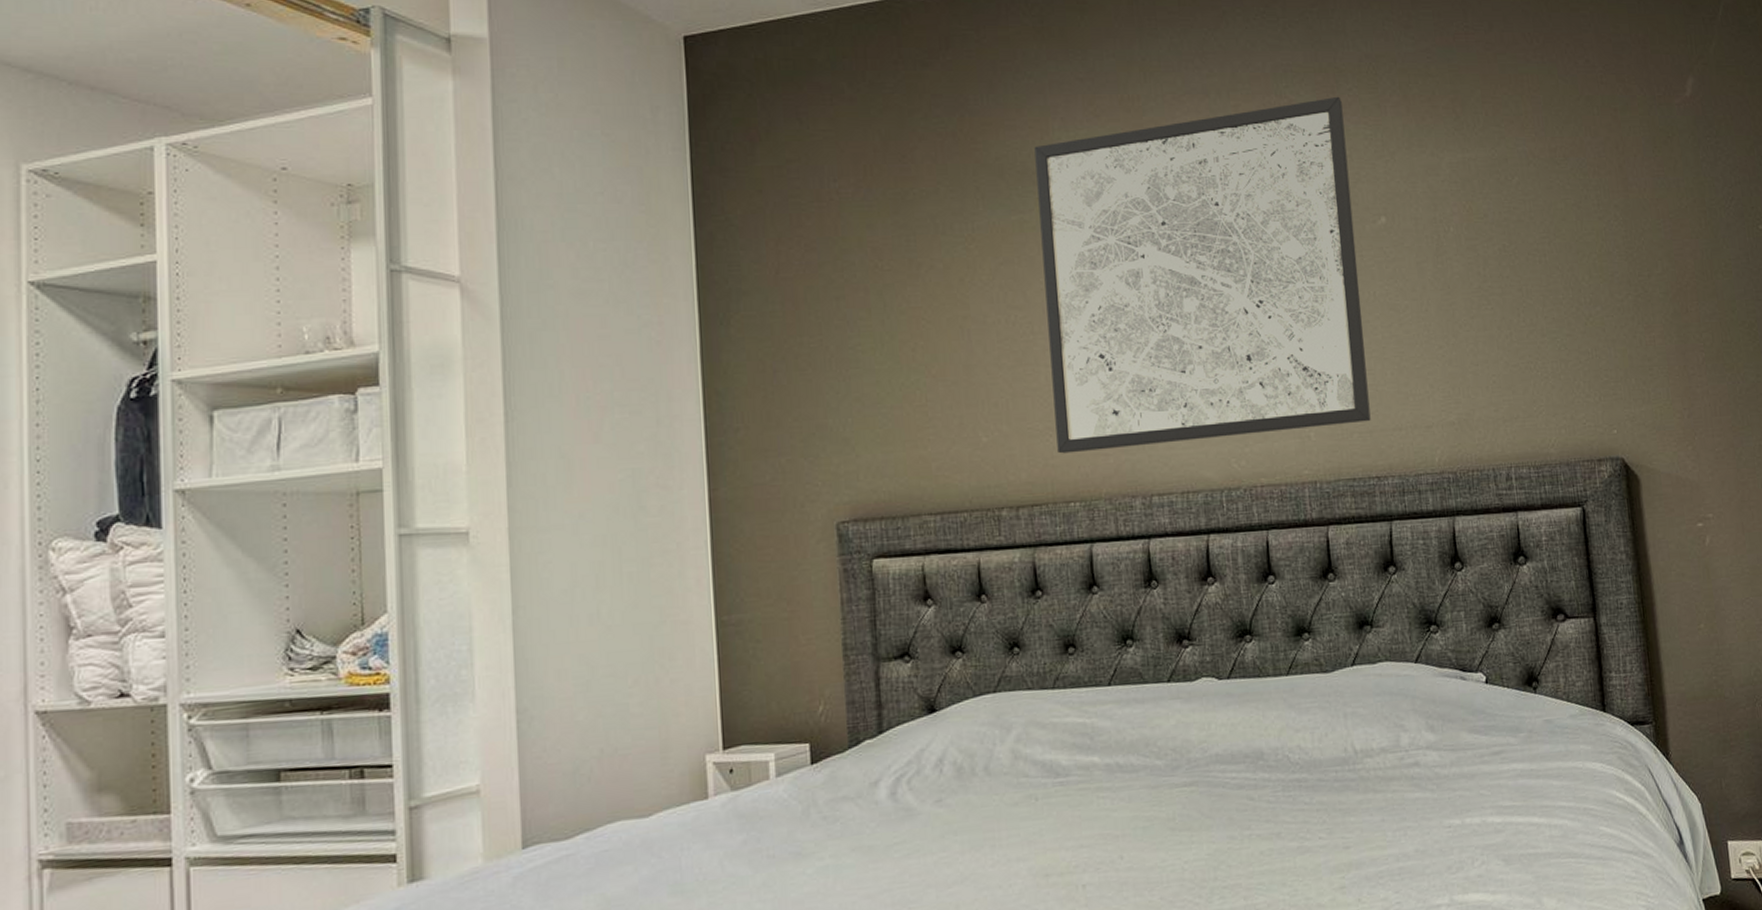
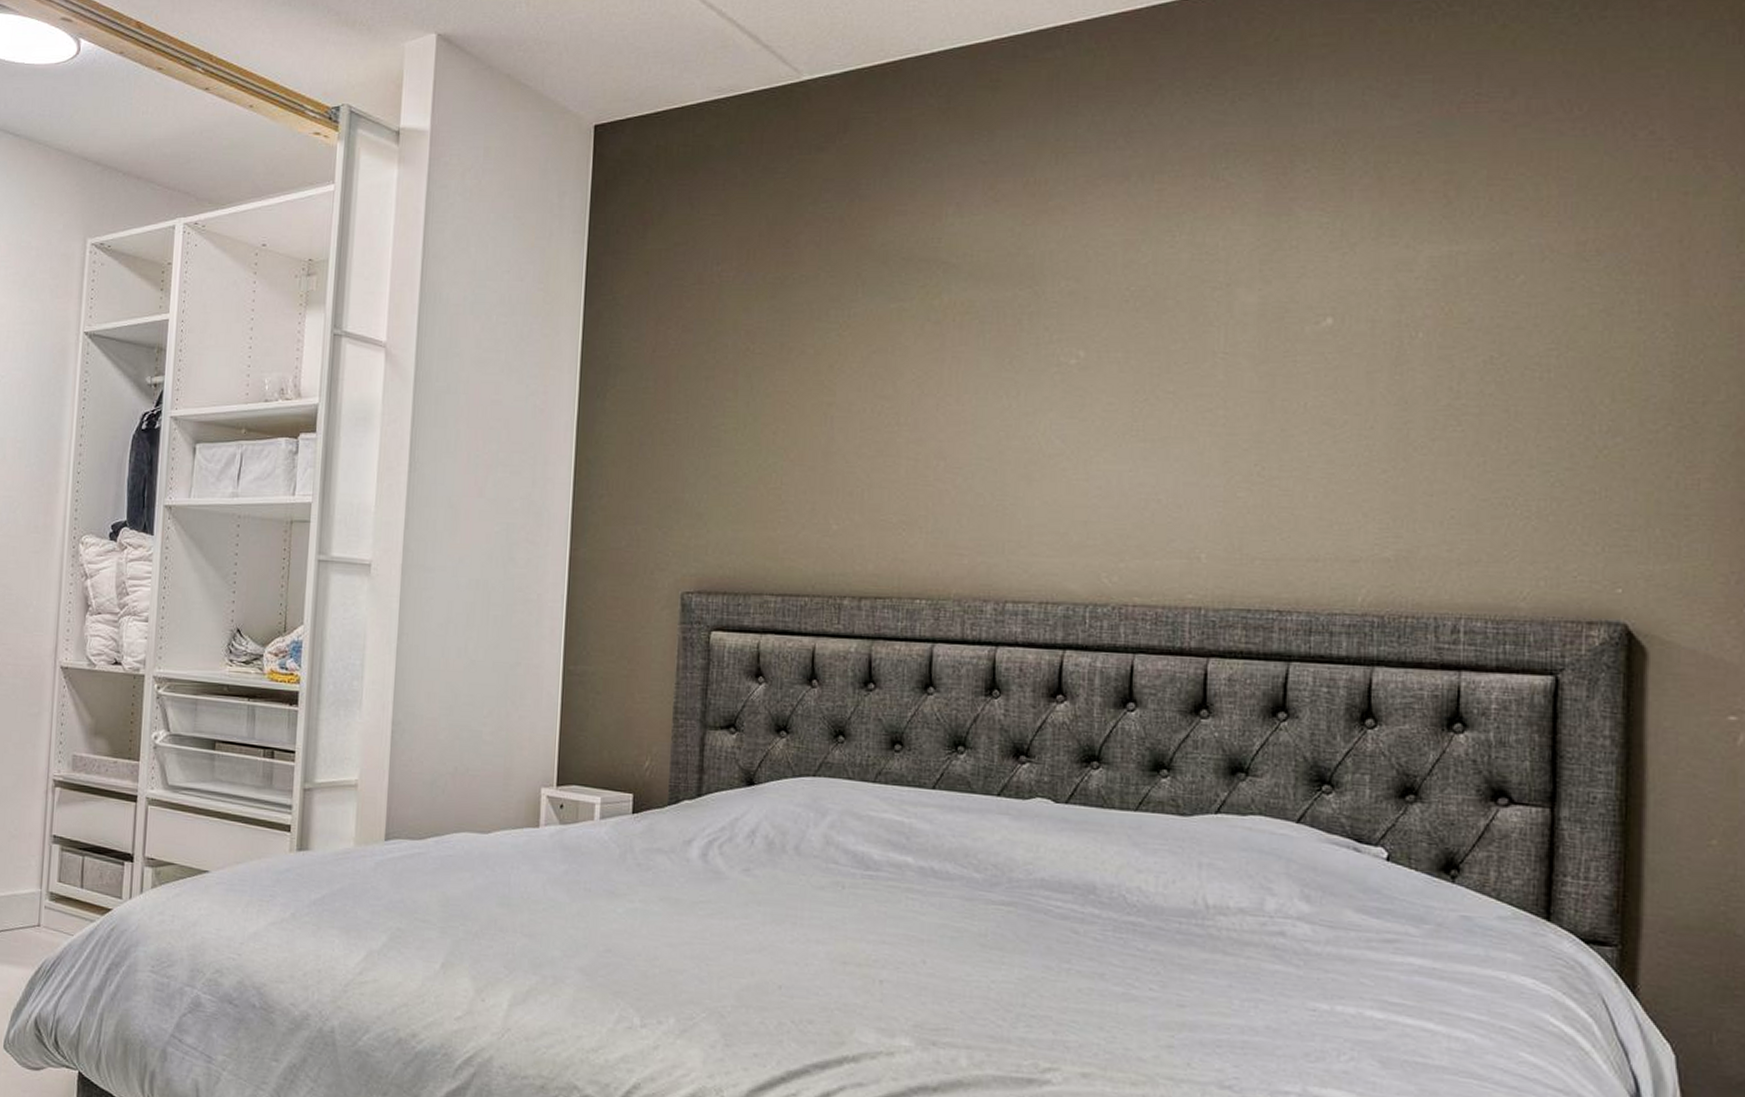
wall art: present [1034,96,1371,454] -> none [909,178,1295,550]

